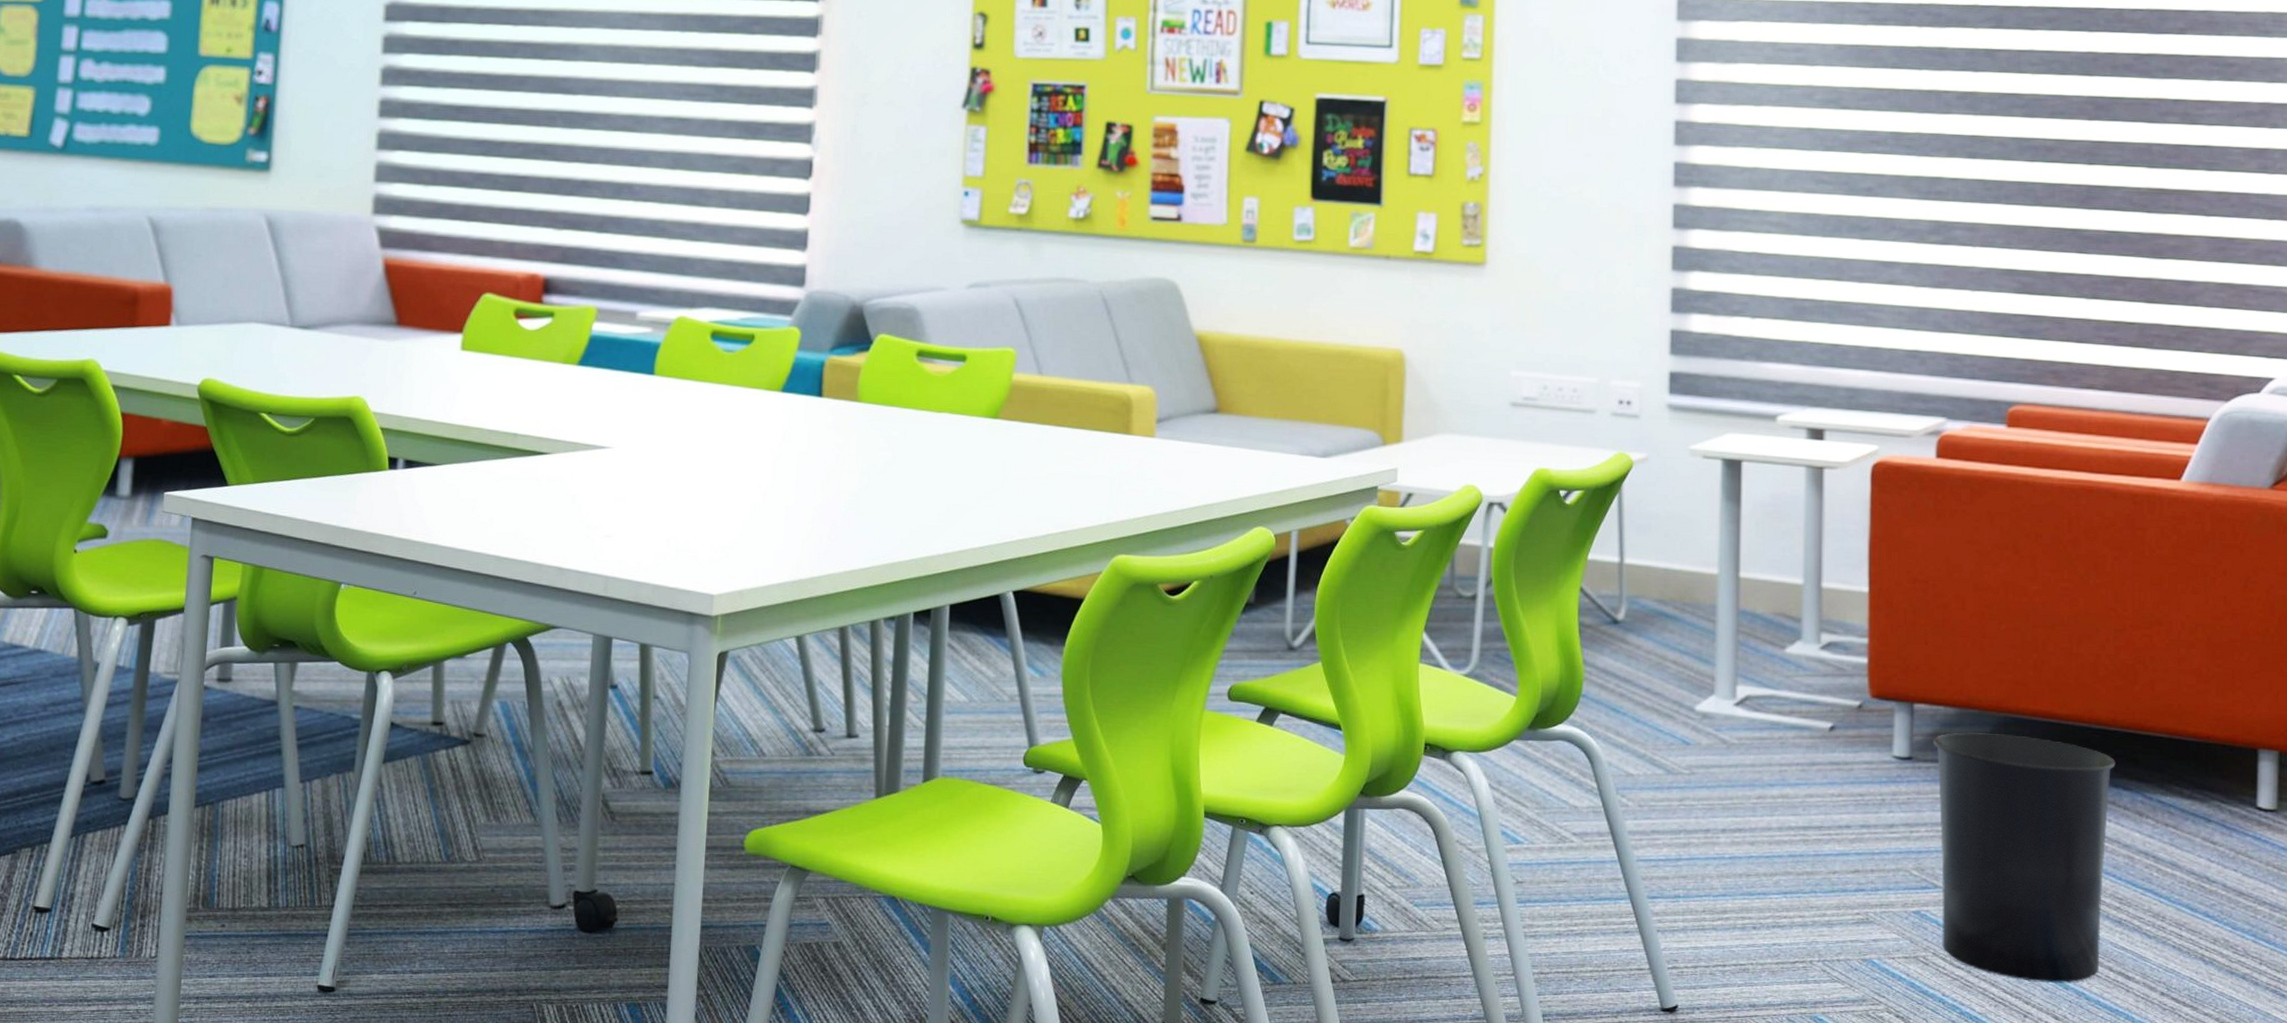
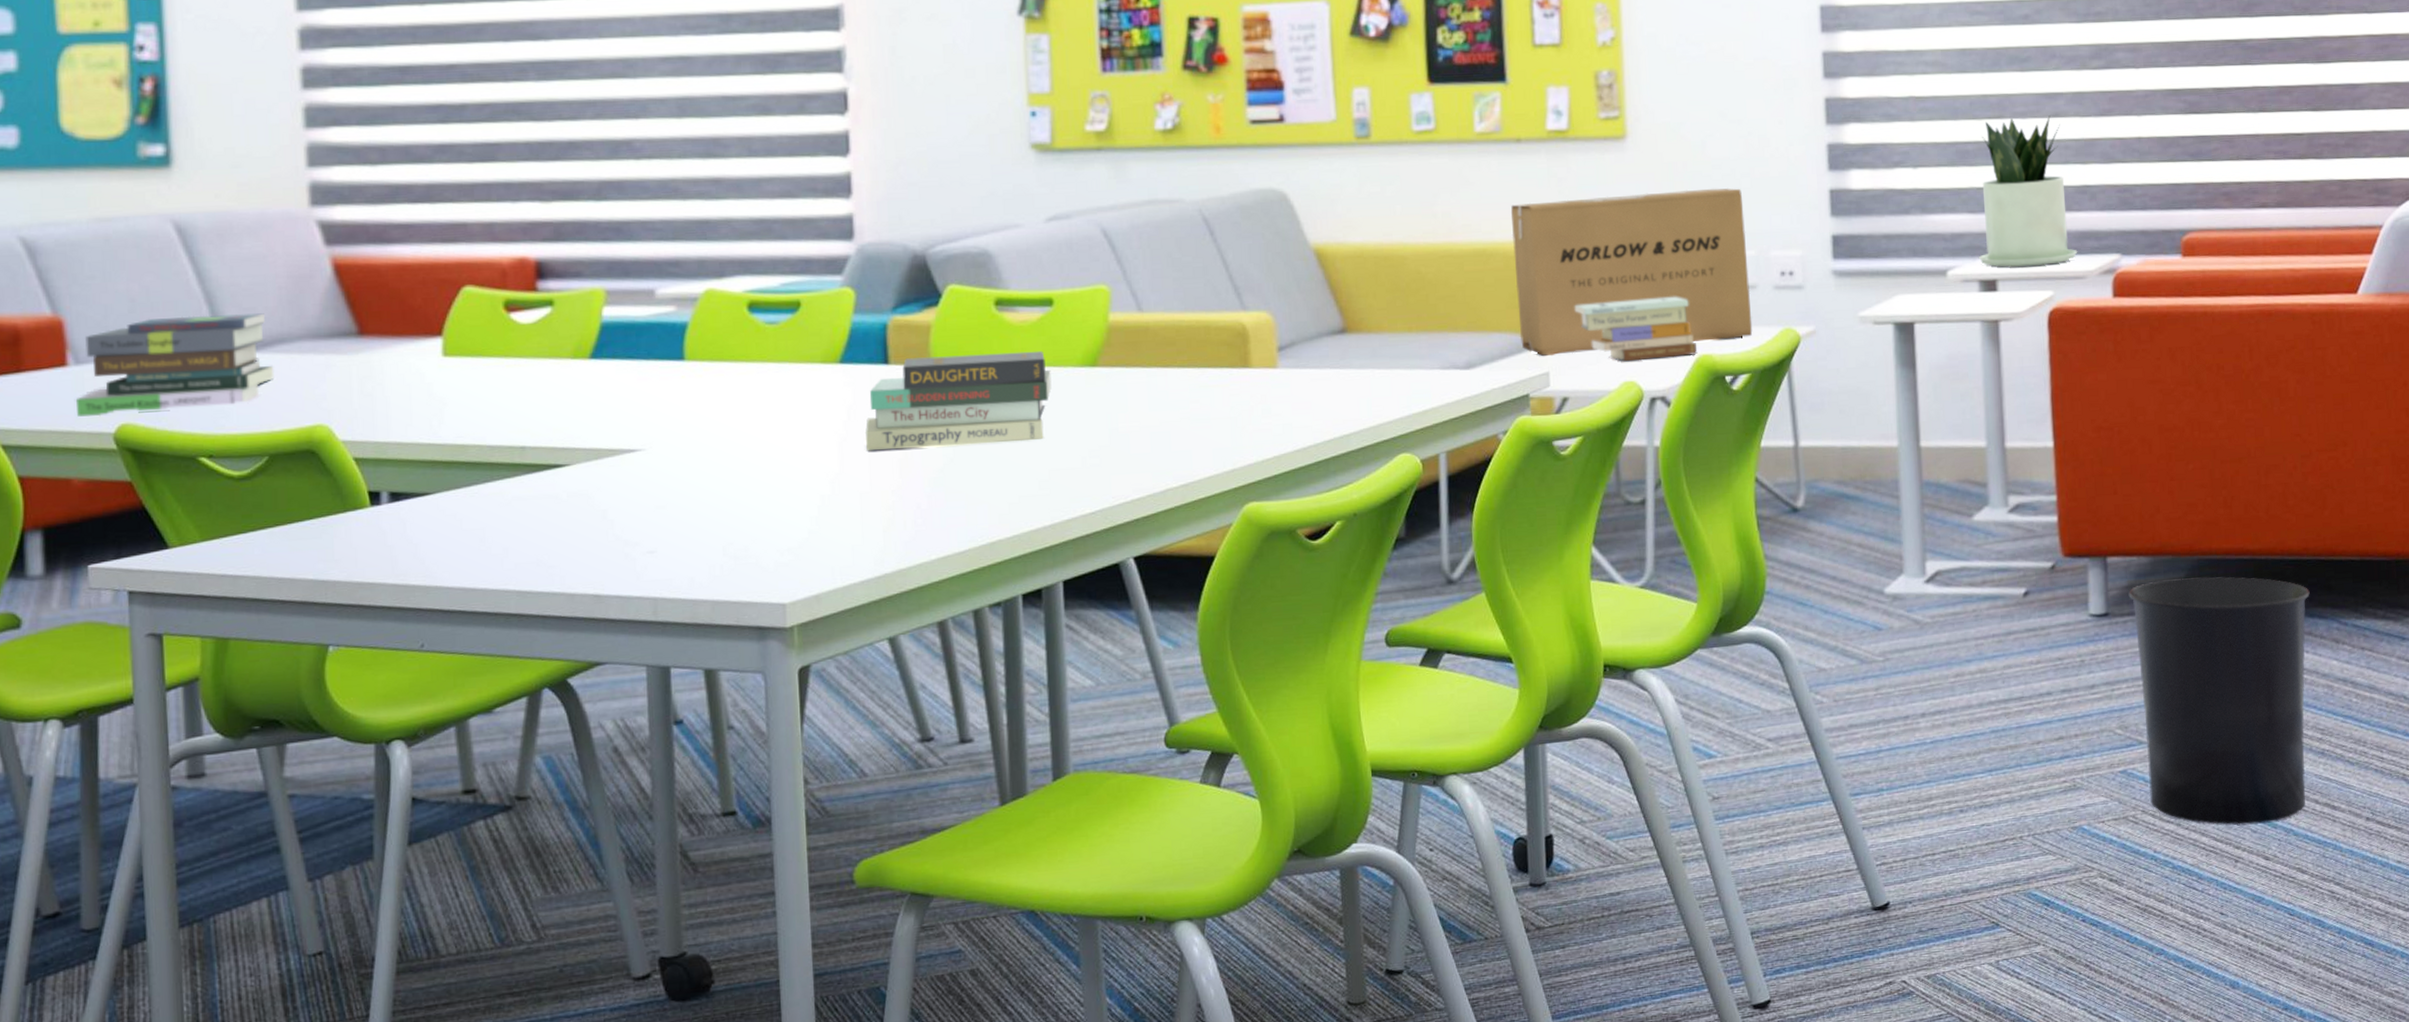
books: none [173,293,328,373] -> present [76,313,275,417]
books: none [796,394,958,477] -> present [865,350,1052,451]
box: none [1374,314,1590,457] -> present [1510,187,1753,356]
books: none [1425,410,1536,468] -> present [1574,296,1698,361]
planter: none [1807,282,1905,421] -> present [1978,116,2078,267]

